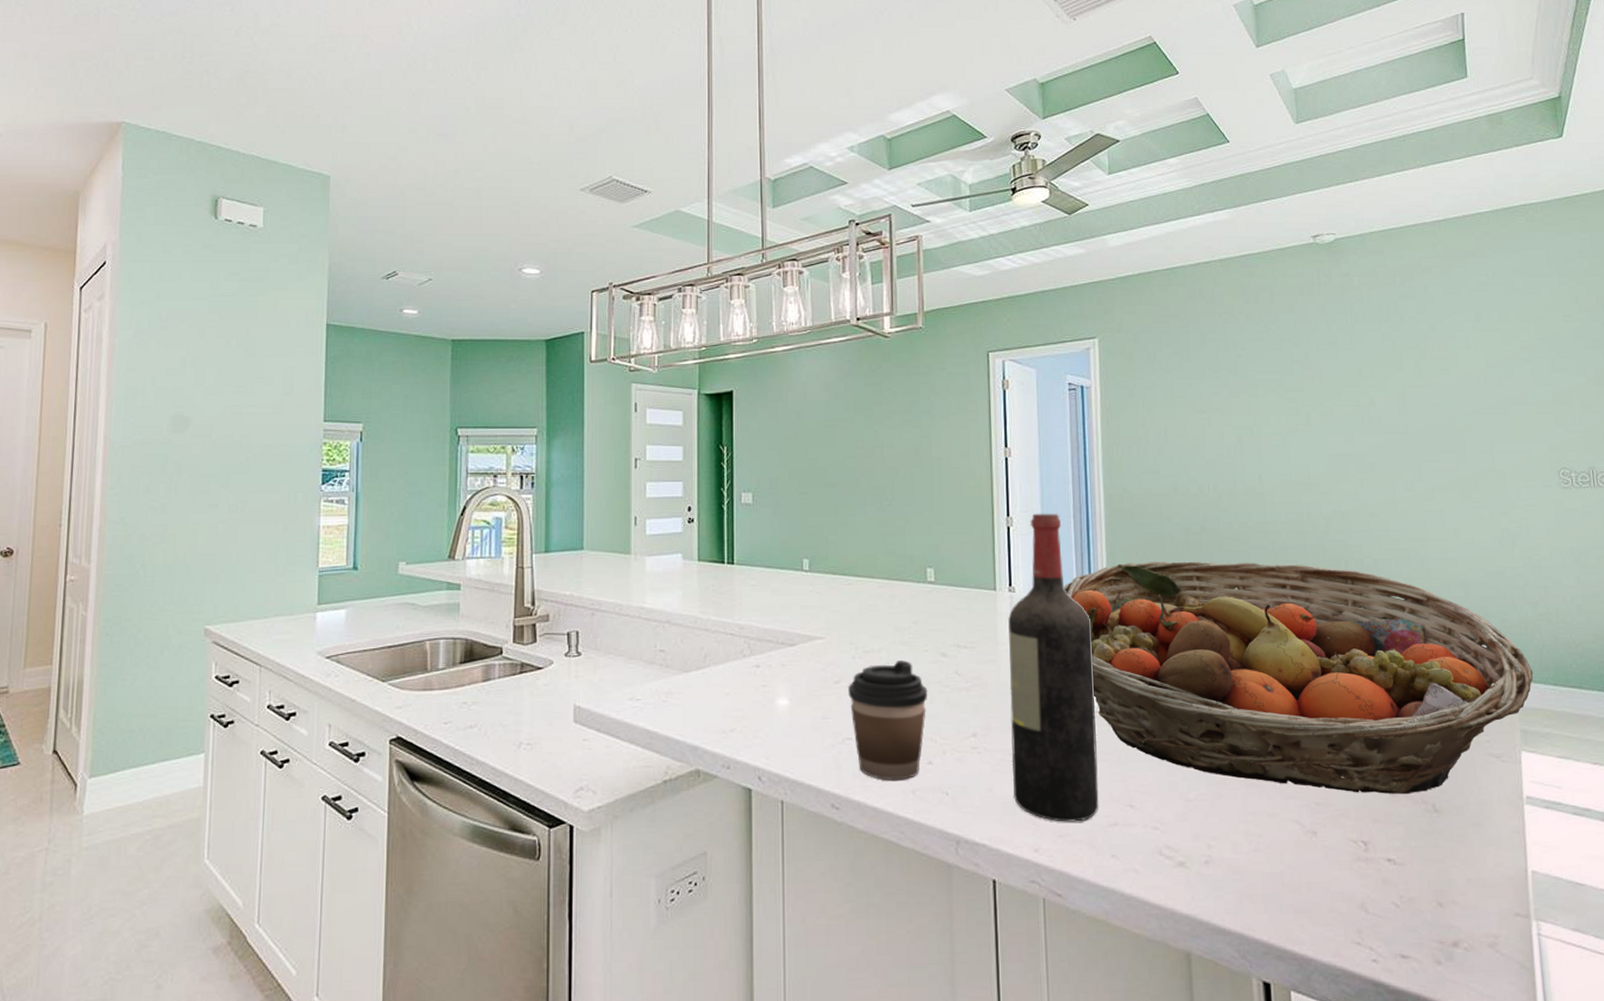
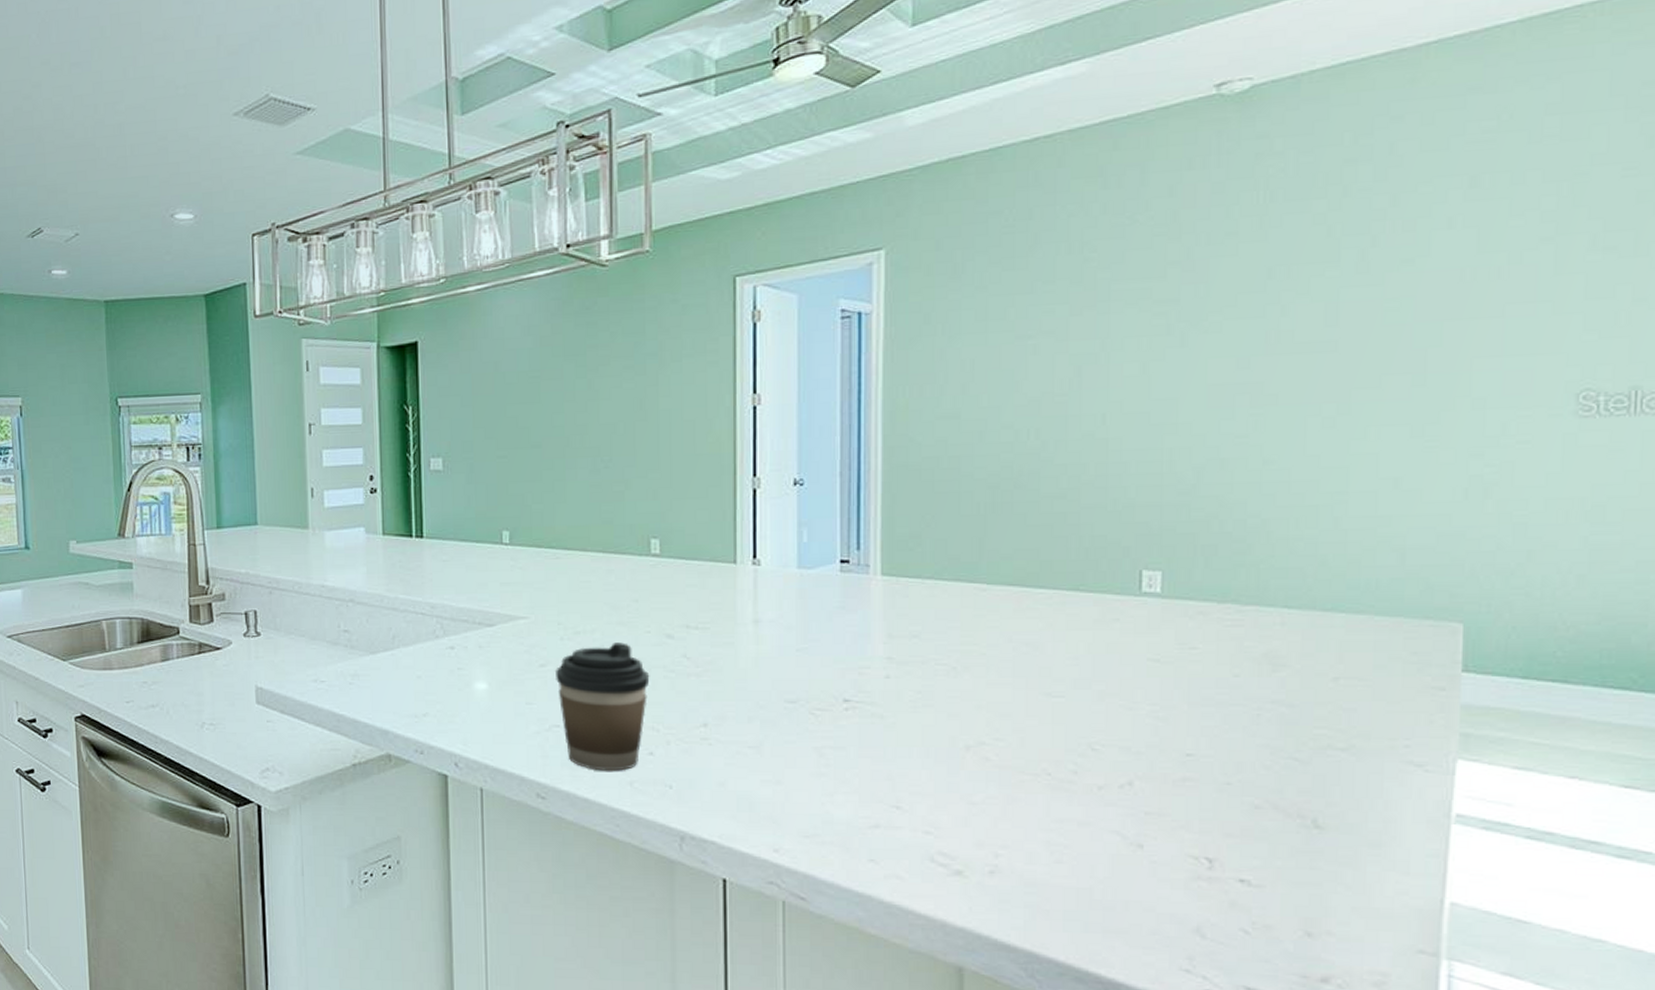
wine bottle: present [1007,513,1099,822] -> none [749,471,858,822]
fruit basket: present [1063,561,1534,795] -> none [823,525,1492,807]

